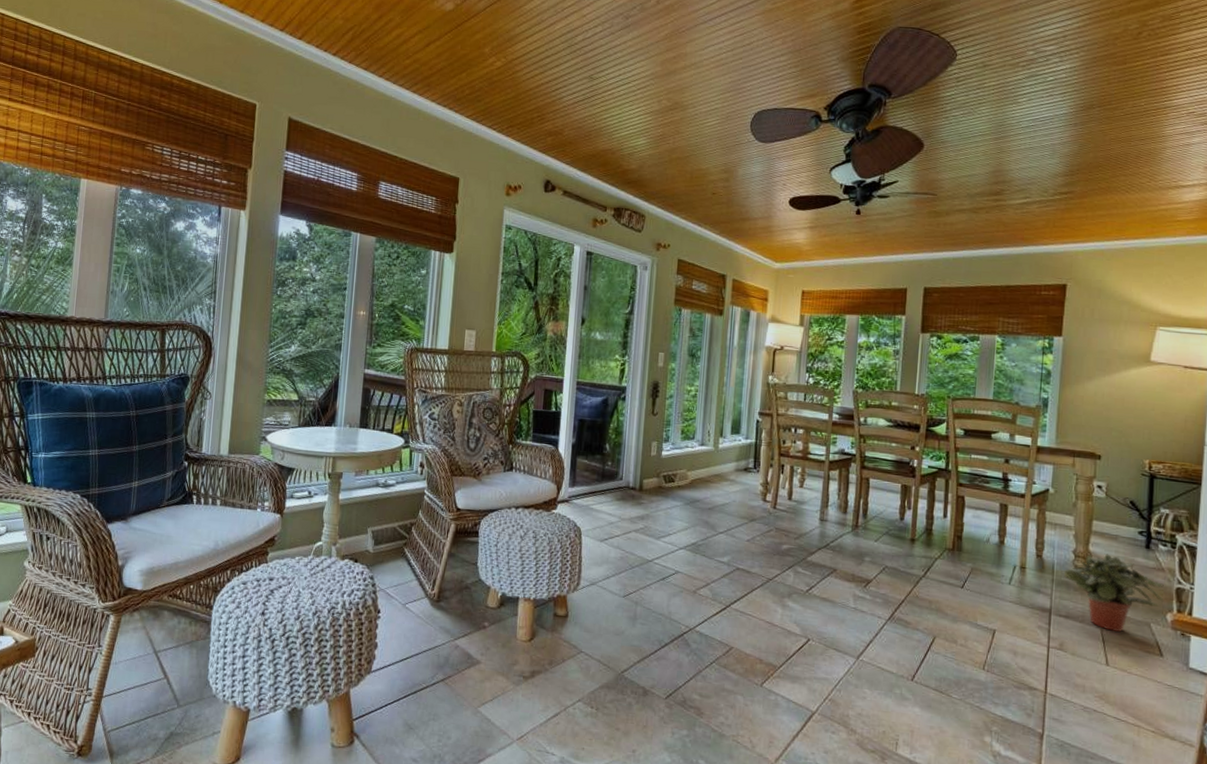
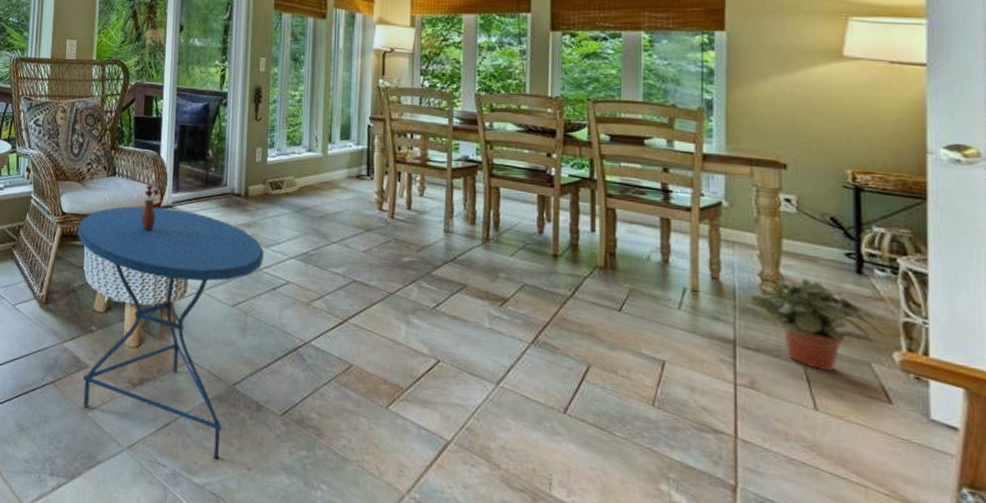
side table: none [472,479,655,744] -> present [77,184,264,459]

